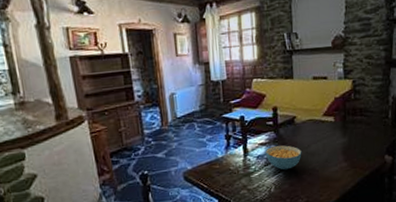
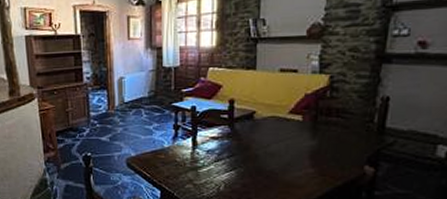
cereal bowl: present [265,145,302,170] -> none [216,142,260,169]

